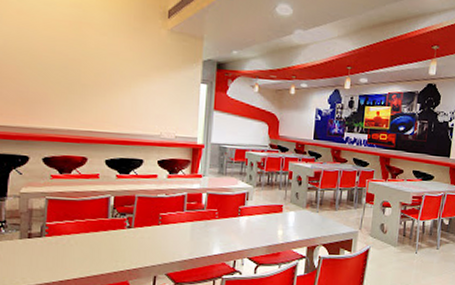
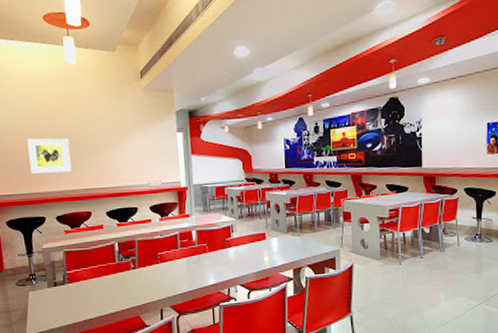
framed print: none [18,63,71,110] -> present [27,138,72,174]

